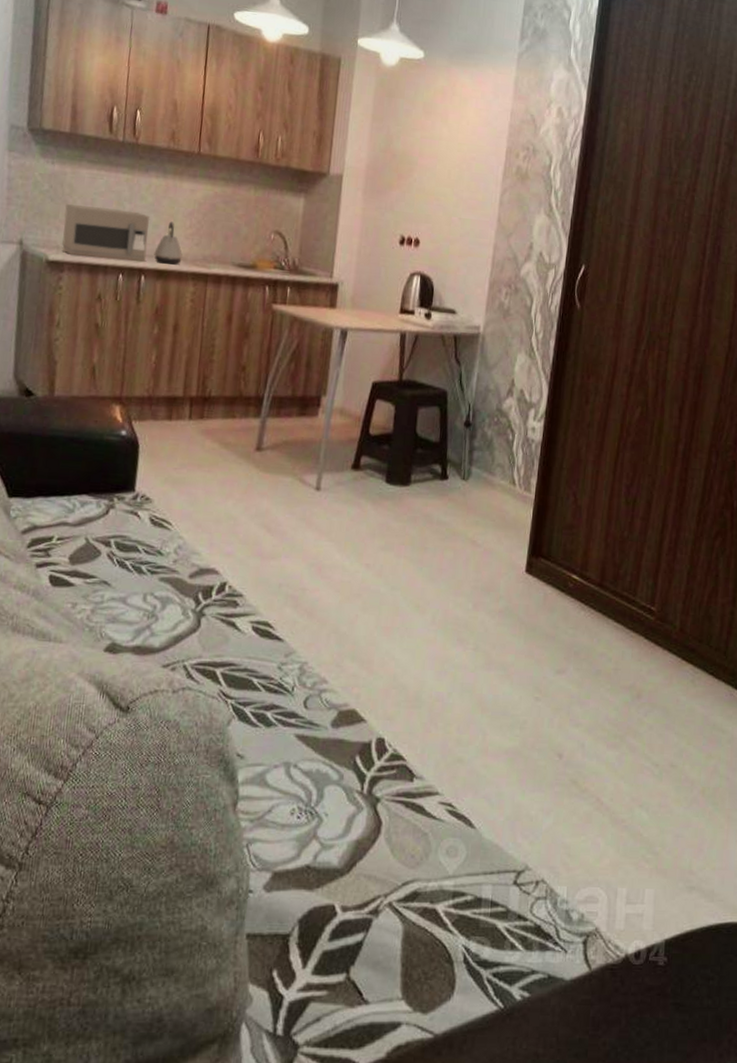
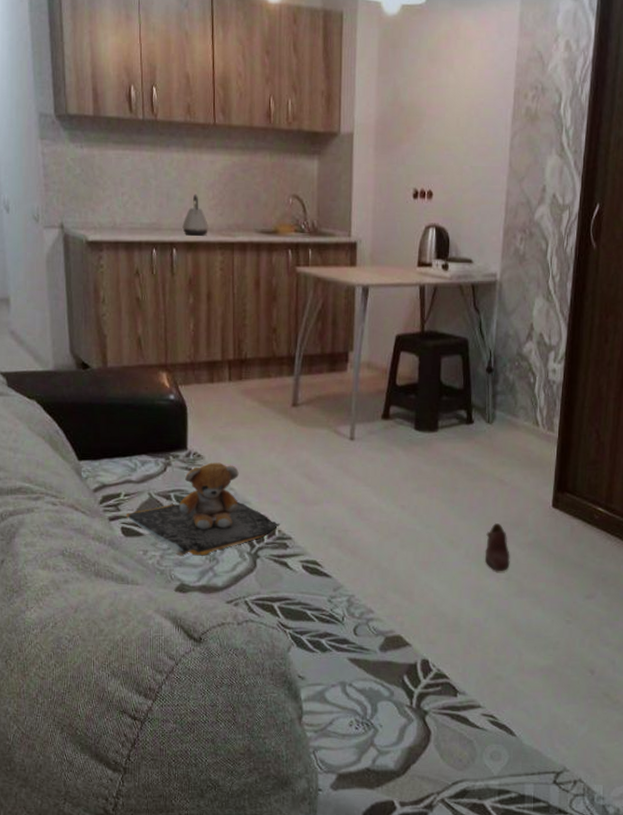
teddy bear: none [56,507,231,612] -> present [126,462,280,557]
microwave: present [62,203,149,263] -> none [97,185,175,236]
shoe: none [452,586,479,641] -> present [485,522,510,571]

